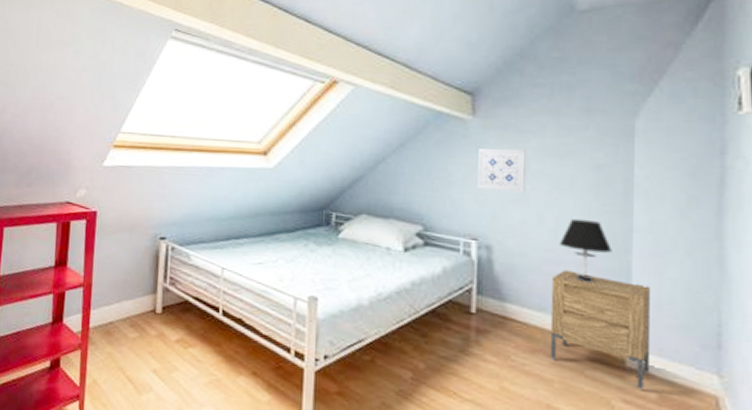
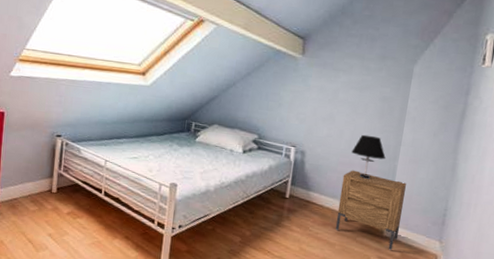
wall art: present [478,148,526,193] -> none [300,80,337,115]

